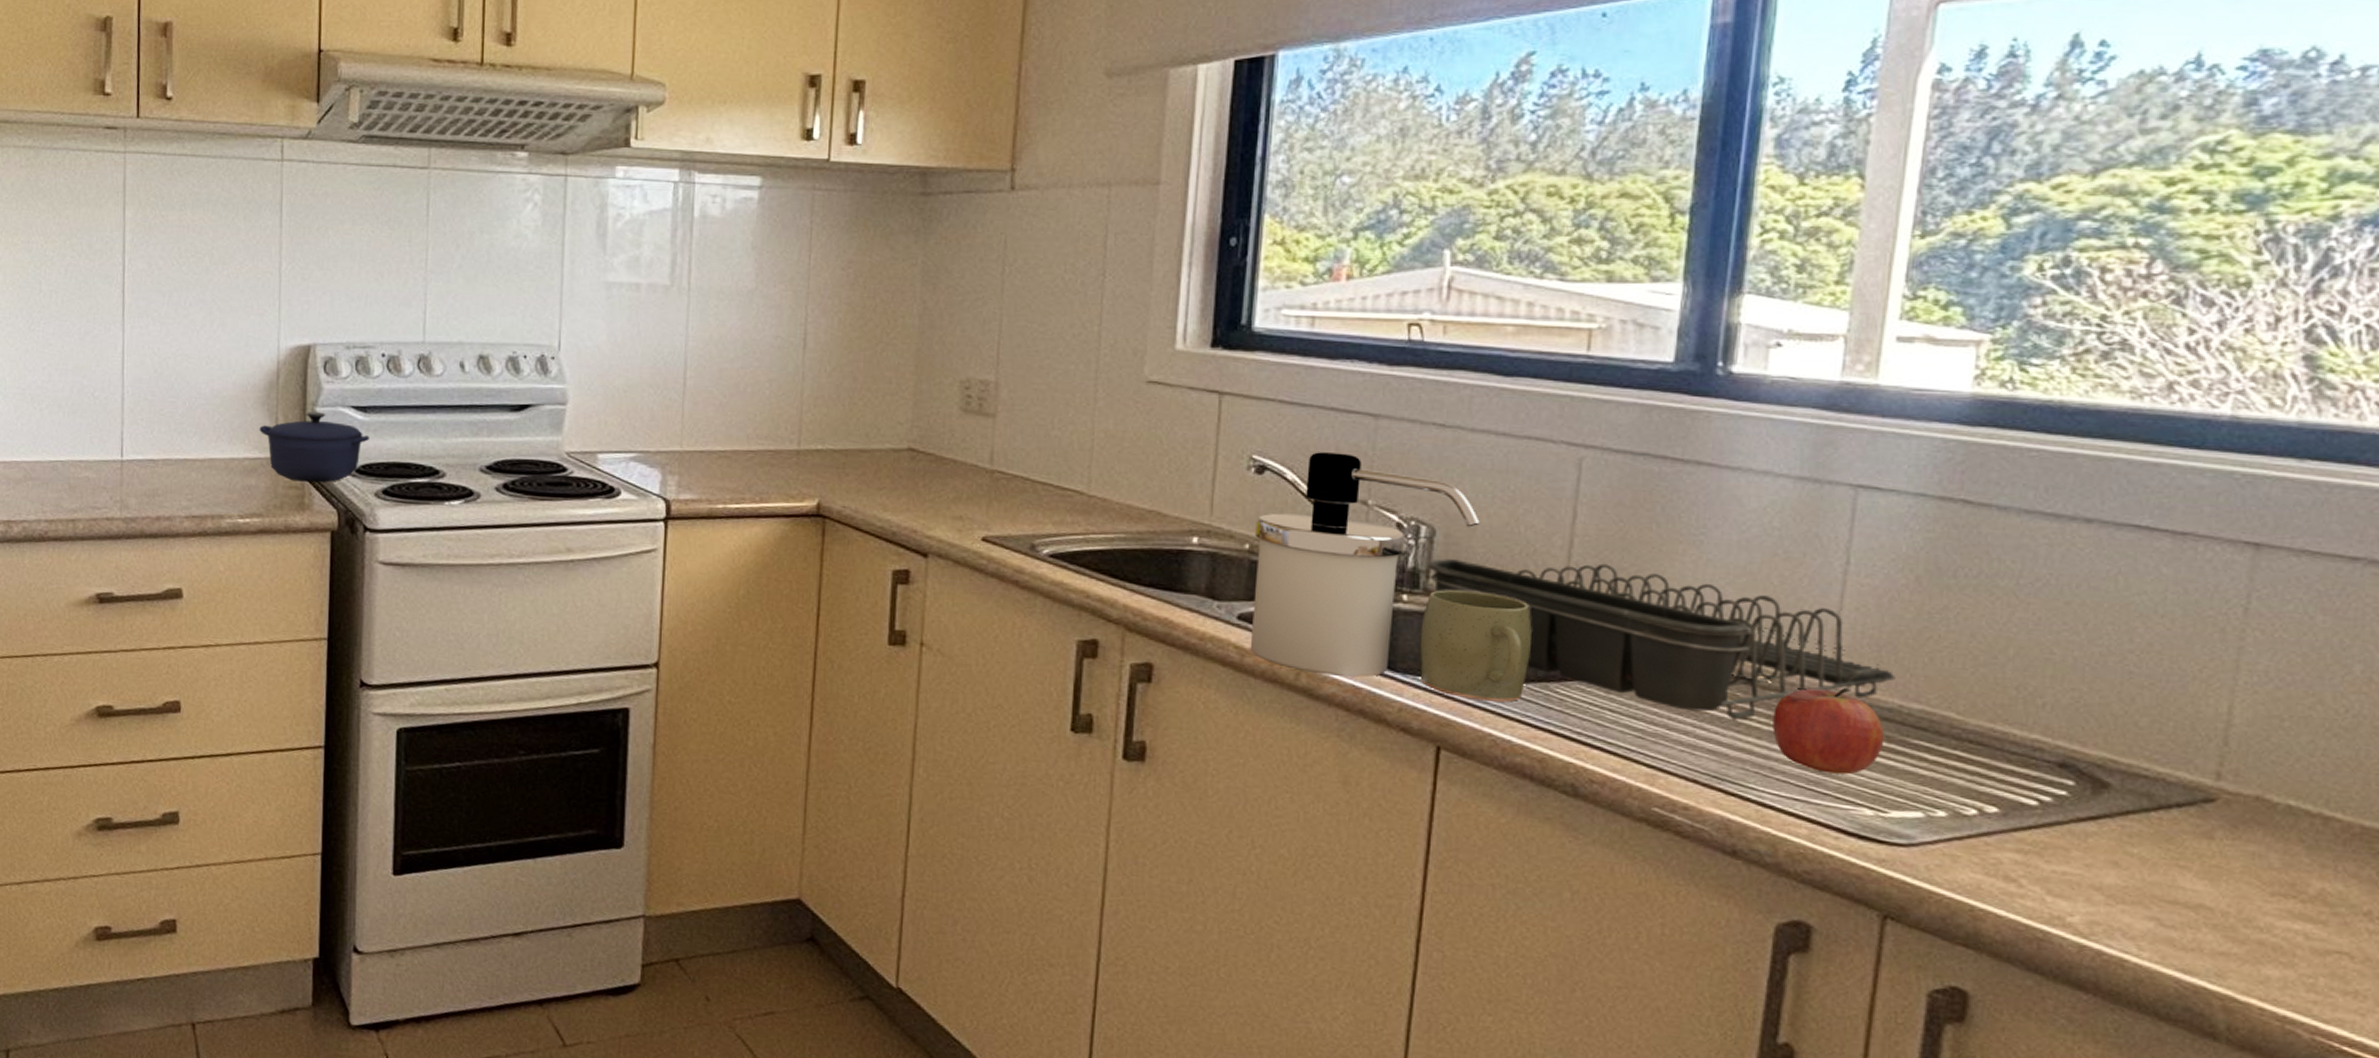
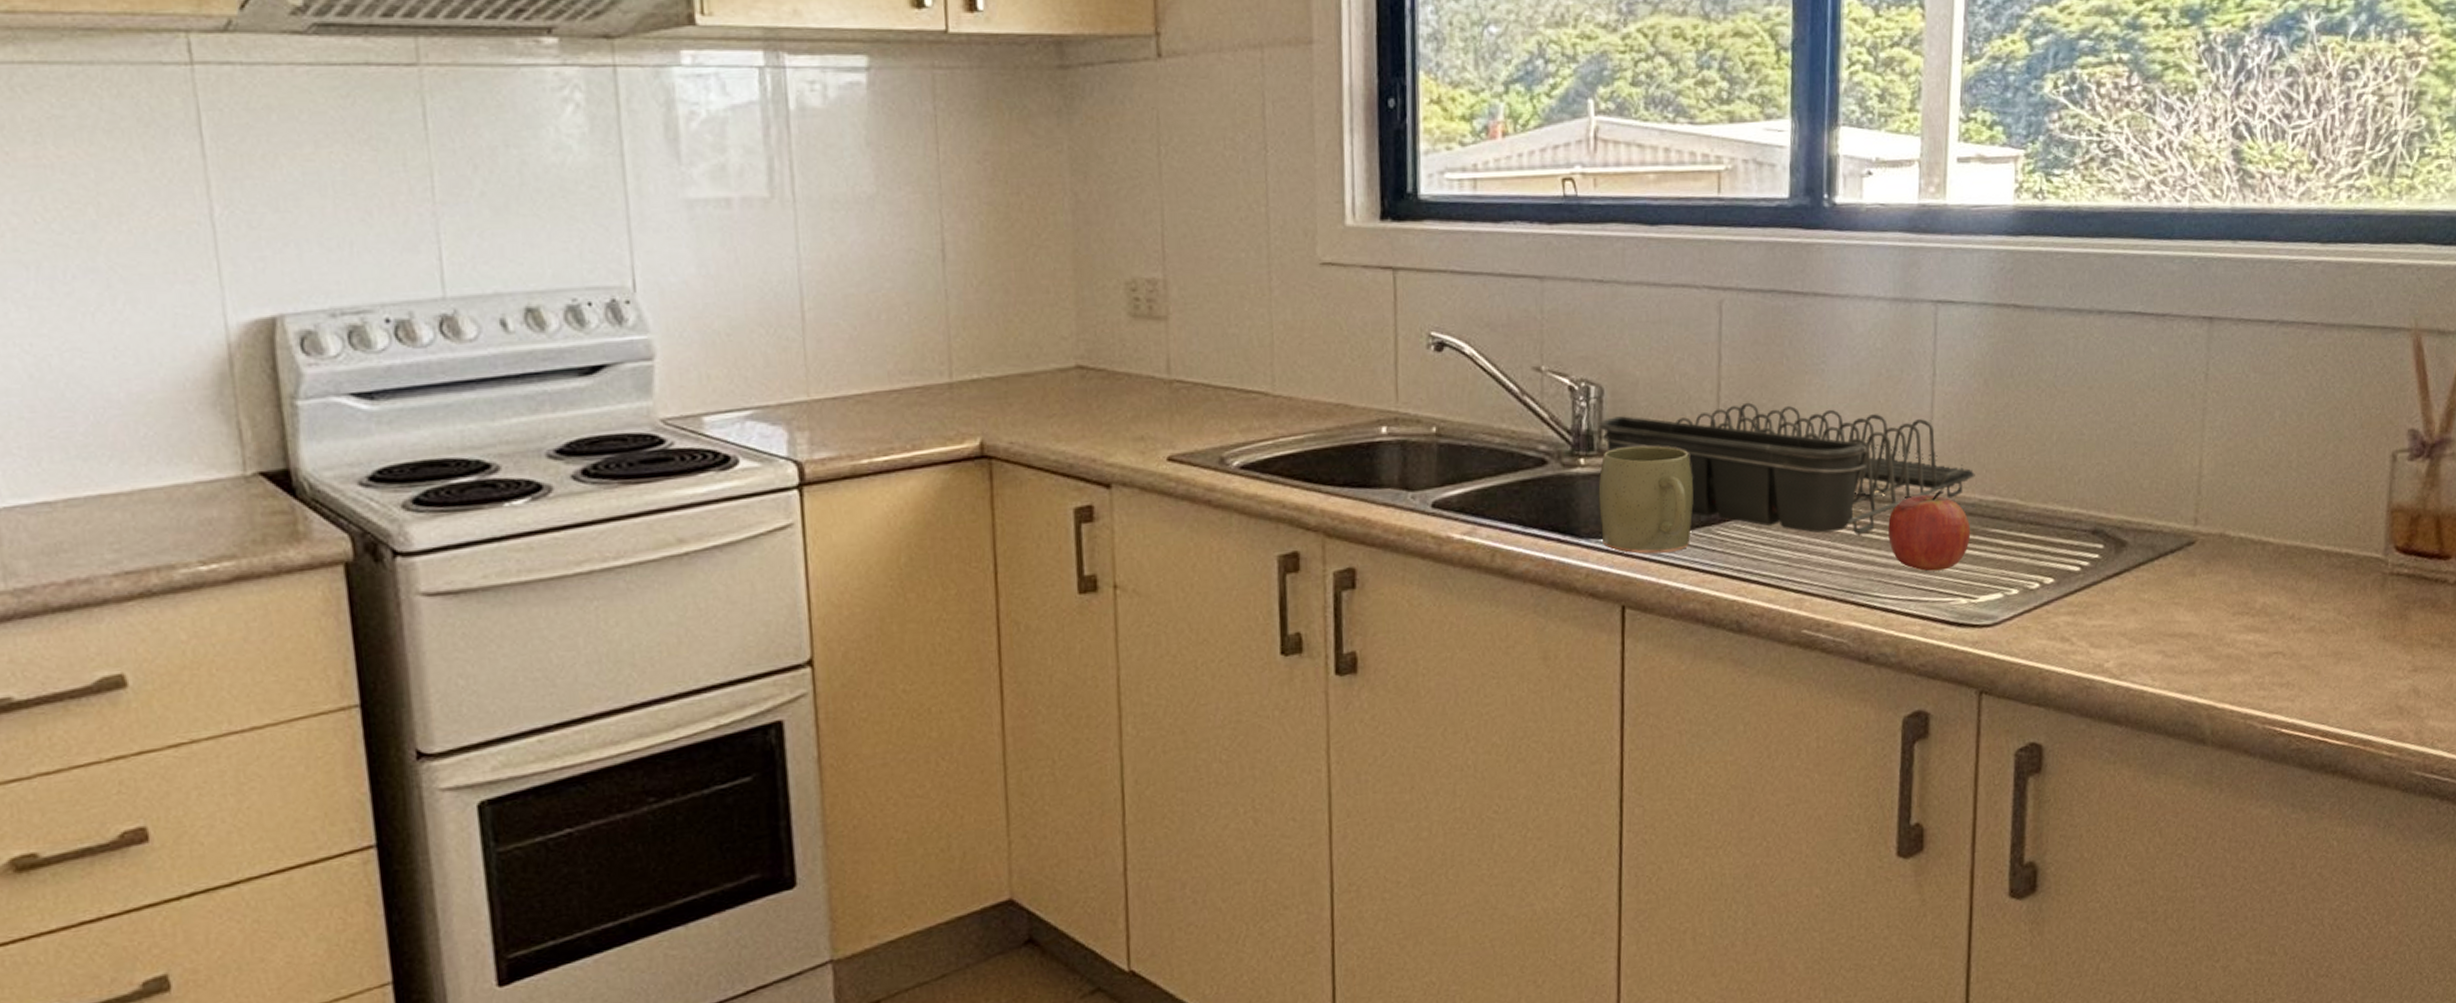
cooking pot: present [259,411,369,483] -> none [213,405,383,504]
soap dispenser: present [1250,452,1481,678] -> none [1440,320,1642,552]

